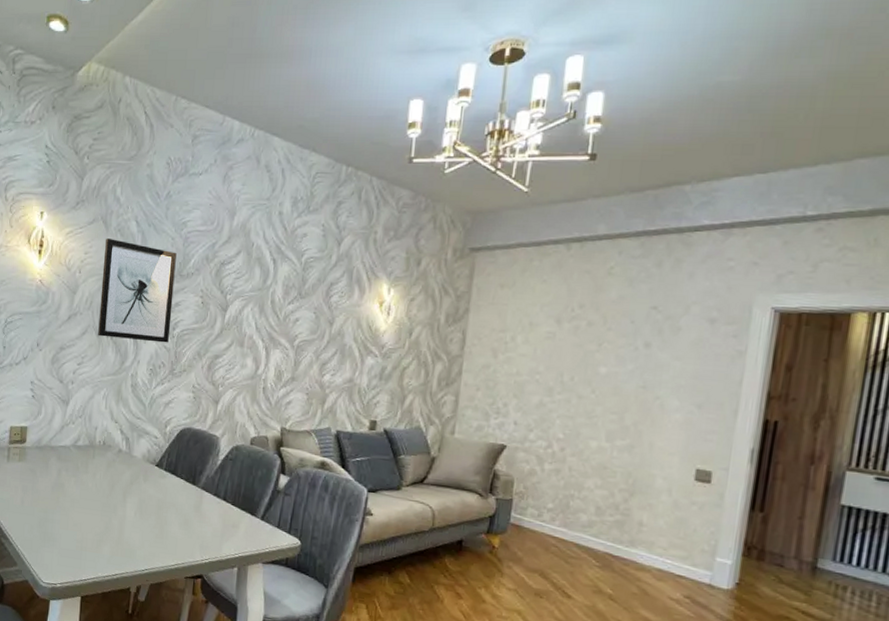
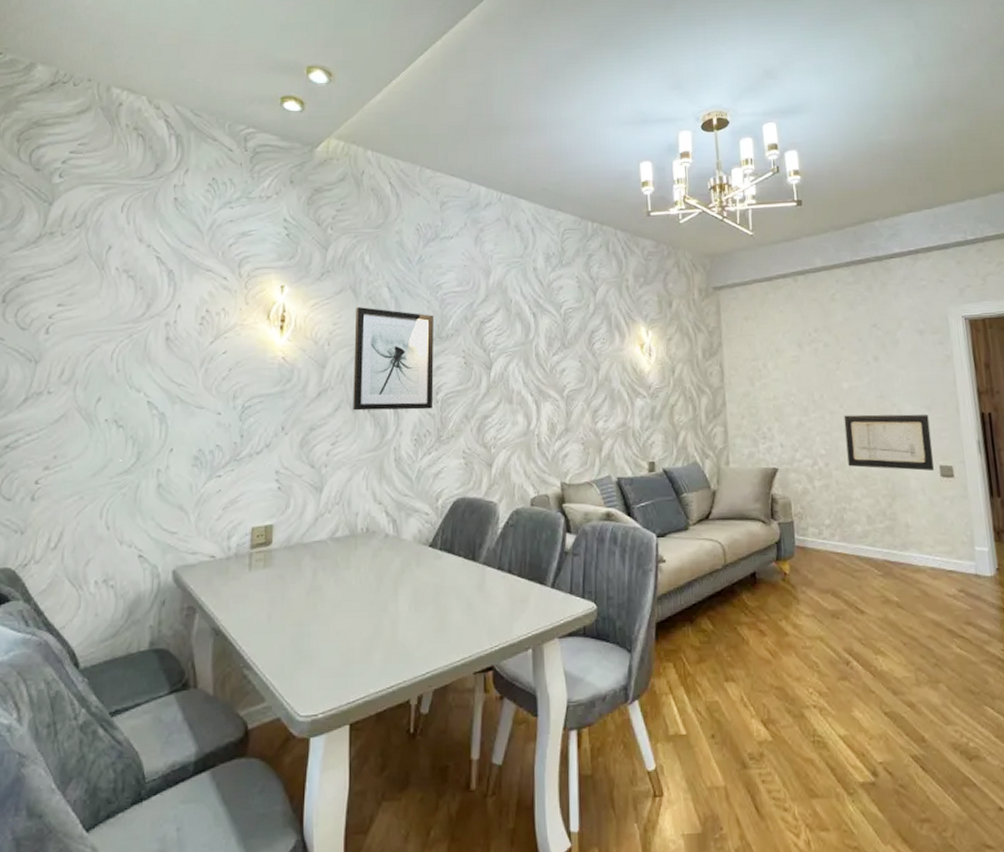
wall art: none [587,401,697,473] -> present [843,414,934,471]

